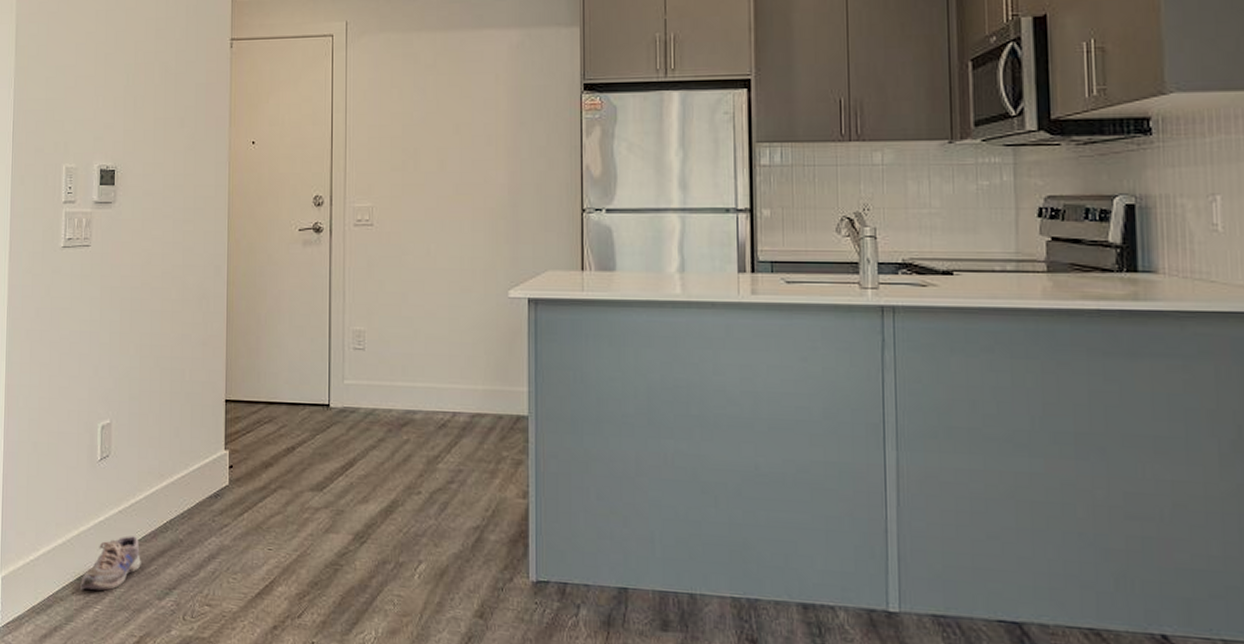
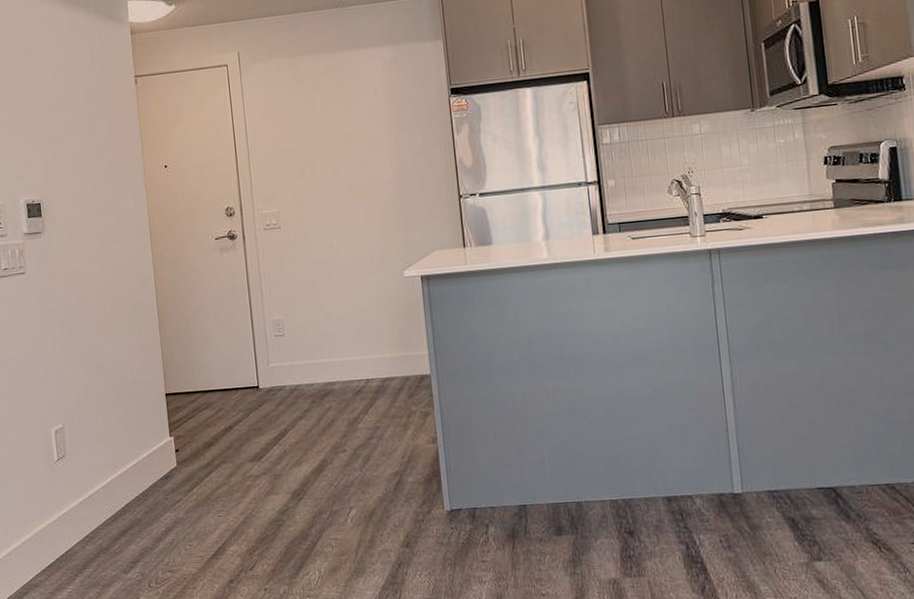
shoe: present [80,536,141,591] -> none [52,522,106,575]

